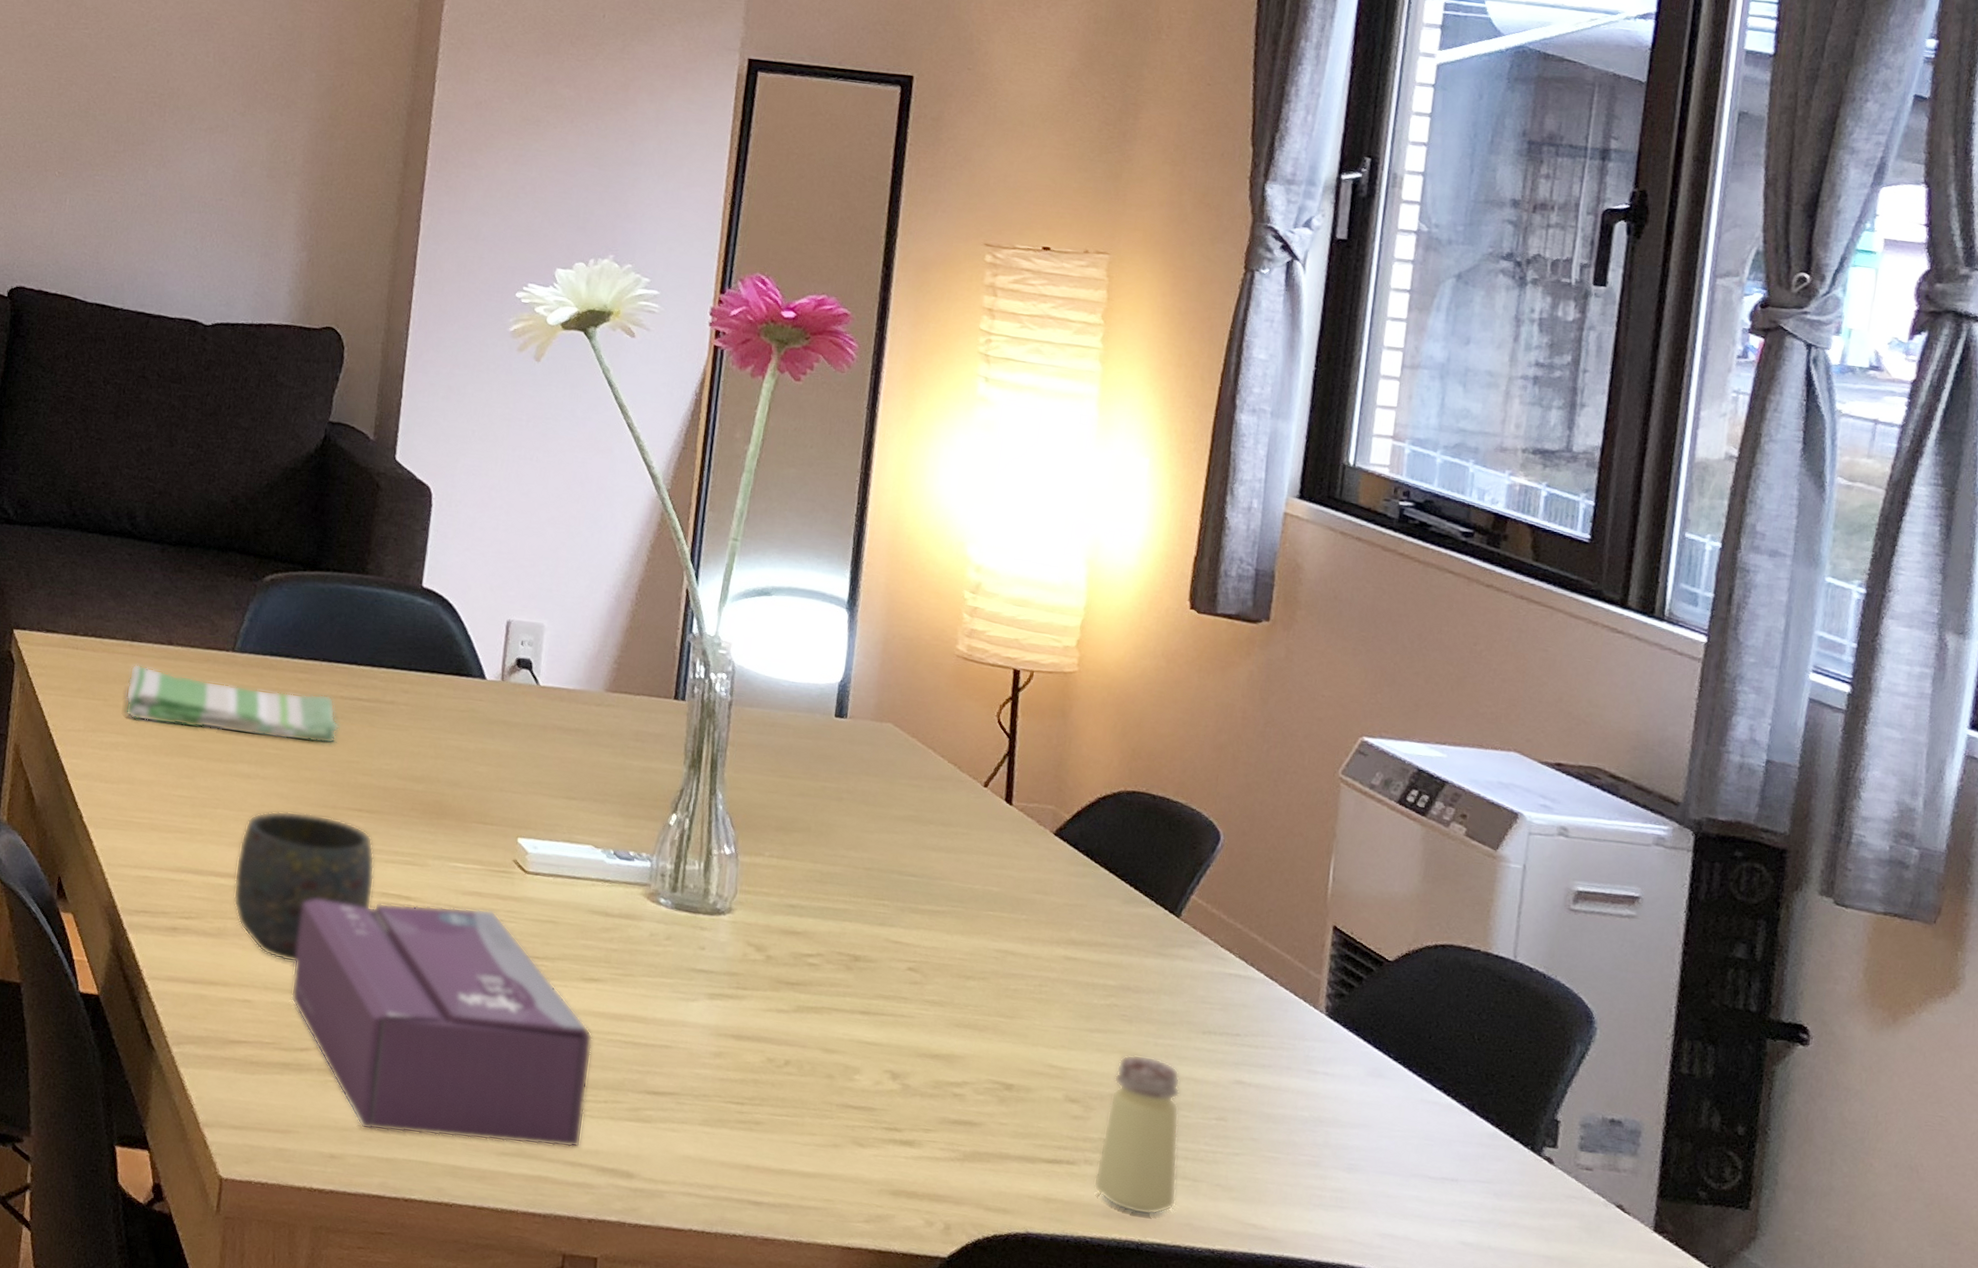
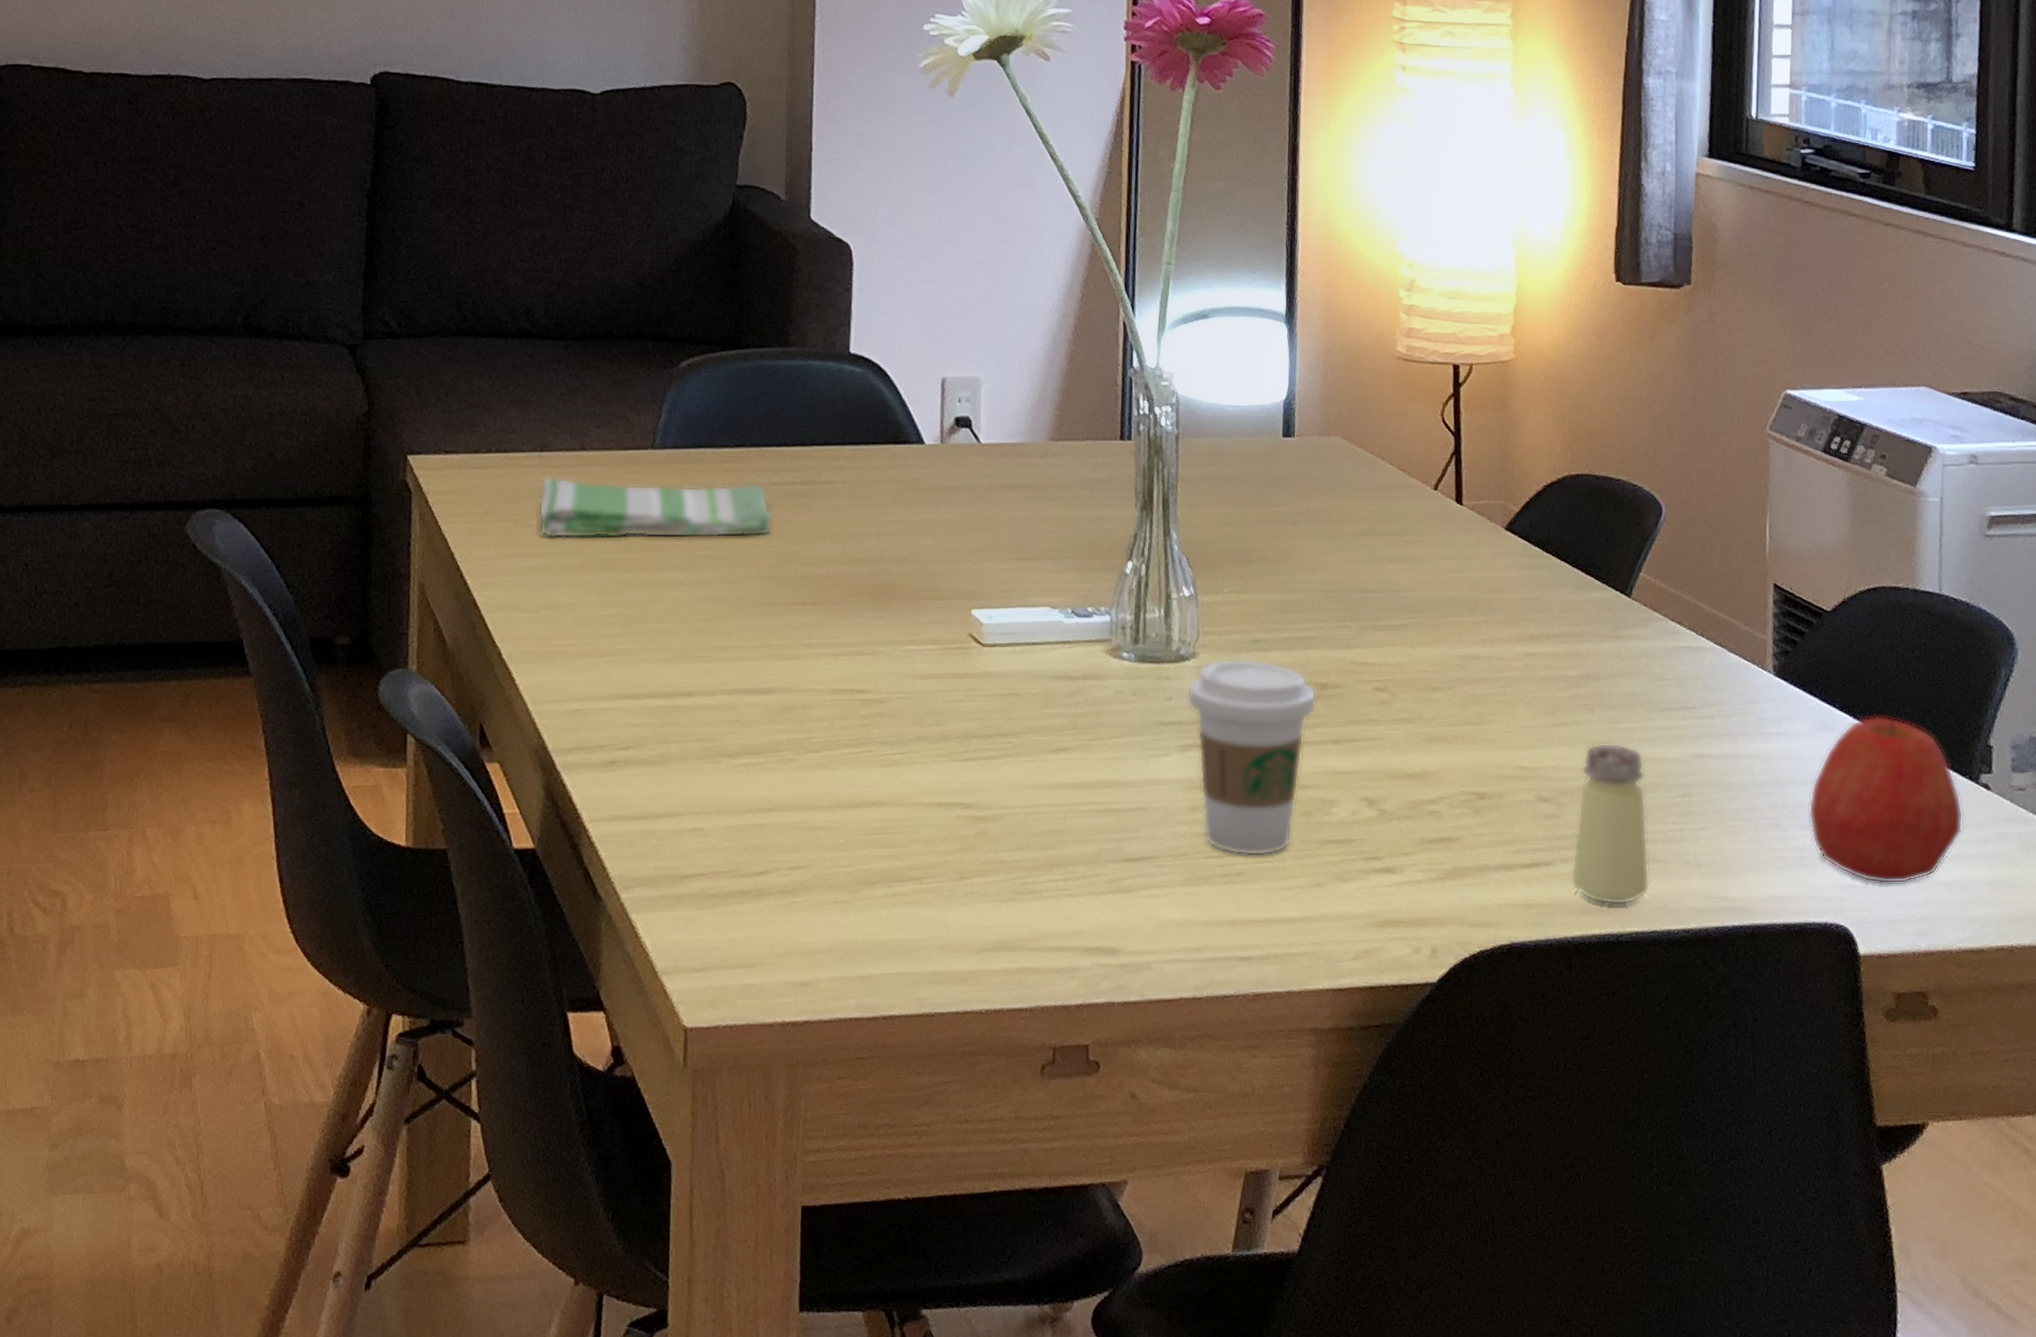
mug: present [233,811,375,962] -> none [673,615,824,780]
tissue box: present [290,898,593,1148] -> none [744,691,1066,949]
coffee cup: none [720,918,849,1110] -> present [1188,658,1316,856]
apple: none [1351,1071,1522,1243] -> present [1808,716,1963,884]

